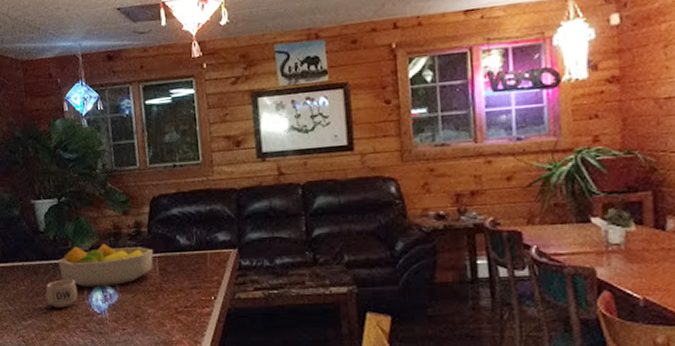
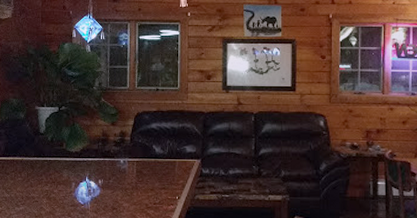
mug: present [45,280,78,308] -> none [39,175,66,198]
fruit bowl: present [57,243,154,288] -> none [52,147,134,183]

